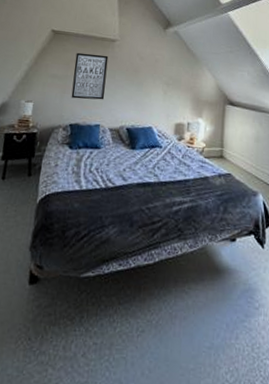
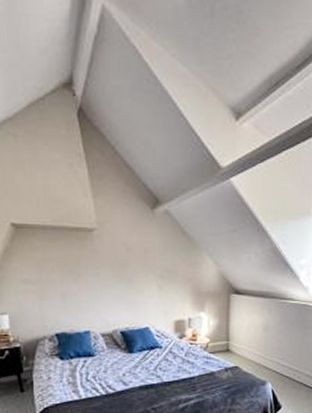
wall art: present [71,52,109,100] -> none [47,249,91,305]

